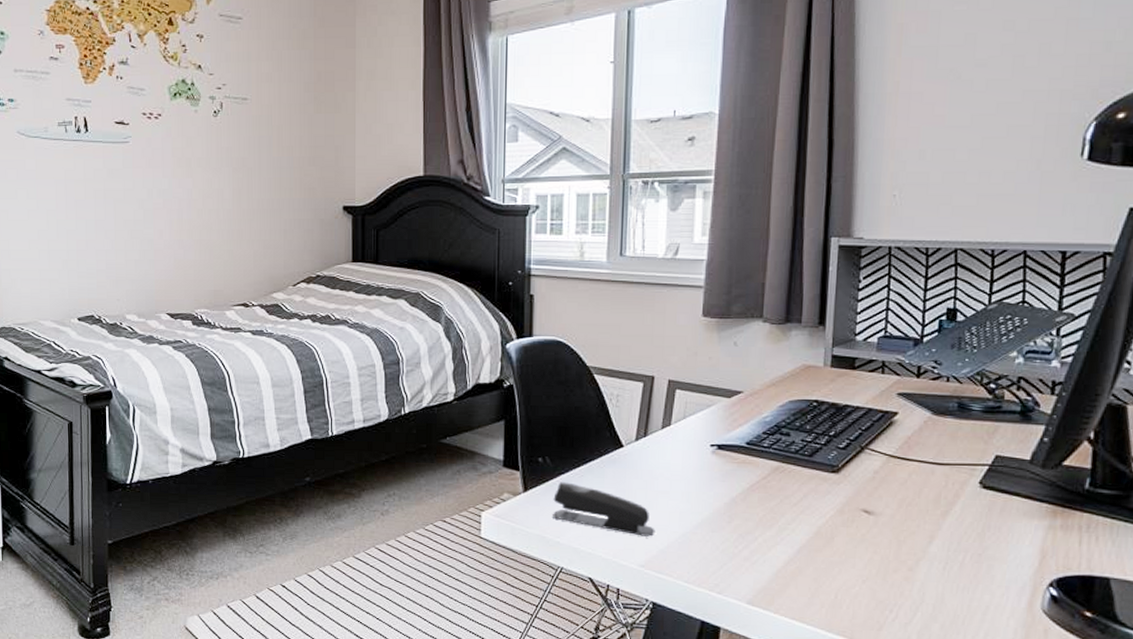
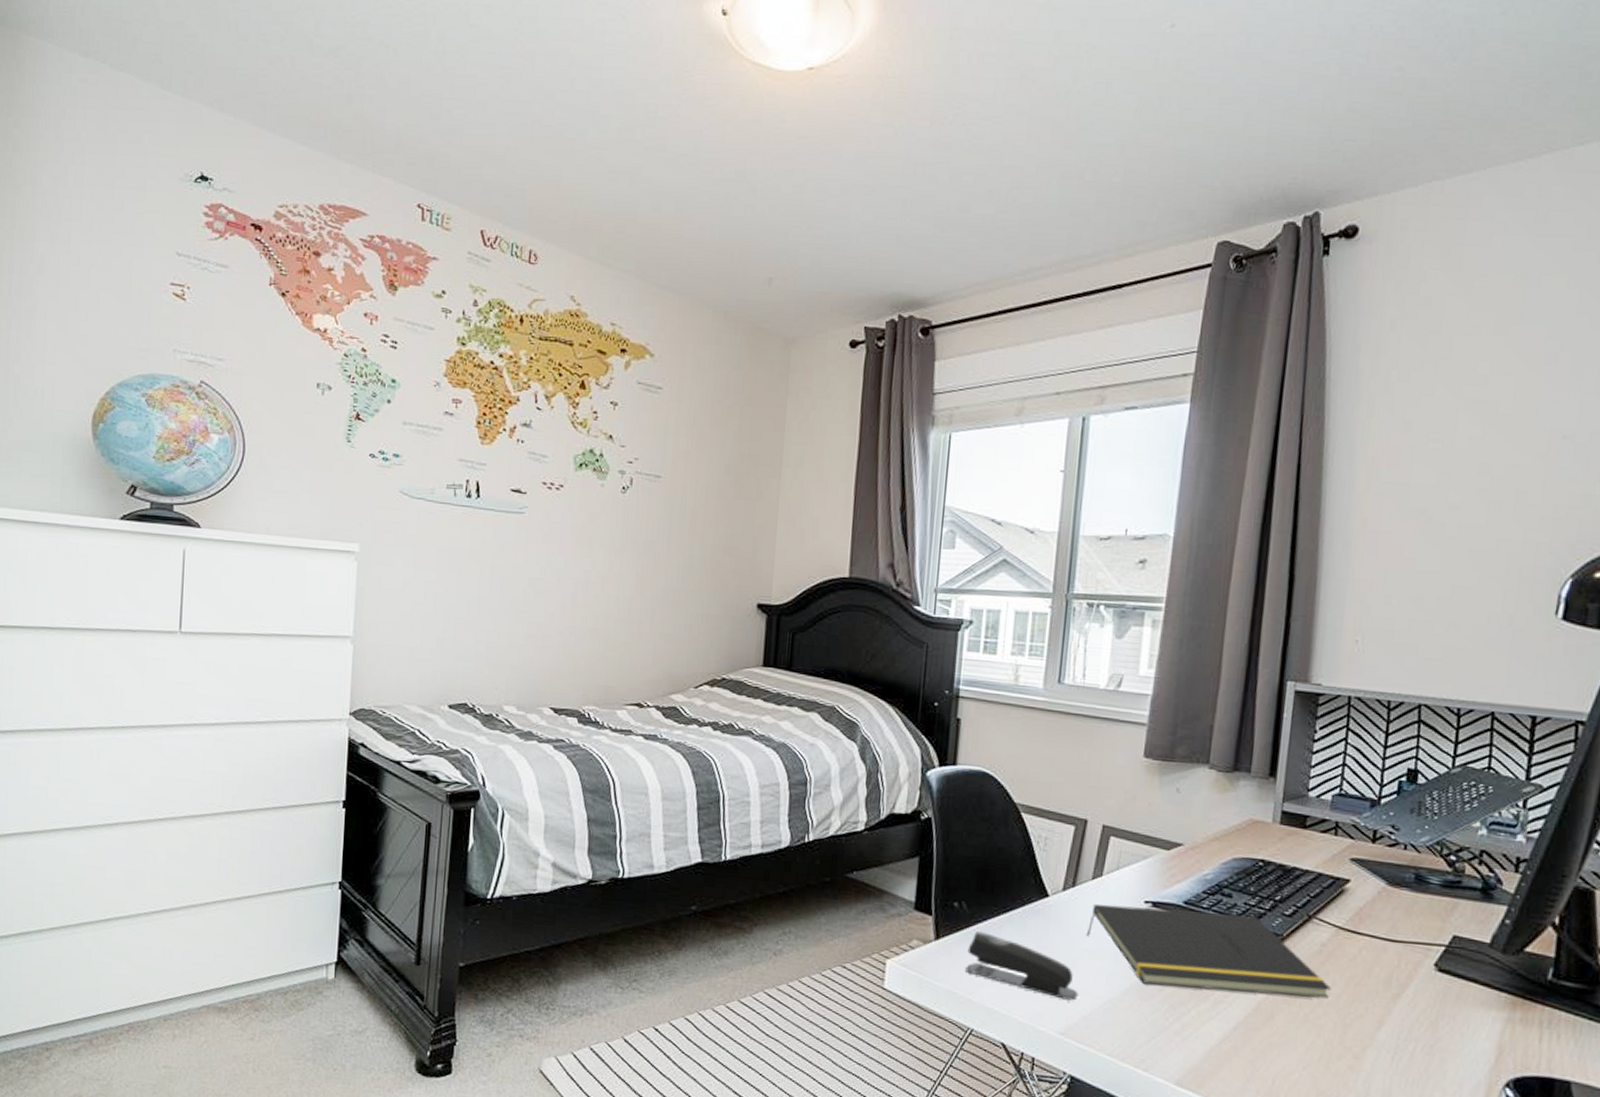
notepad: none [659,450,885,520] -> present [1086,904,1331,999]

